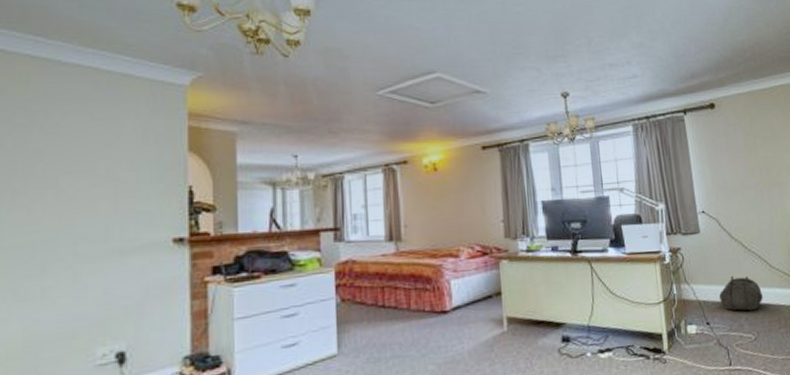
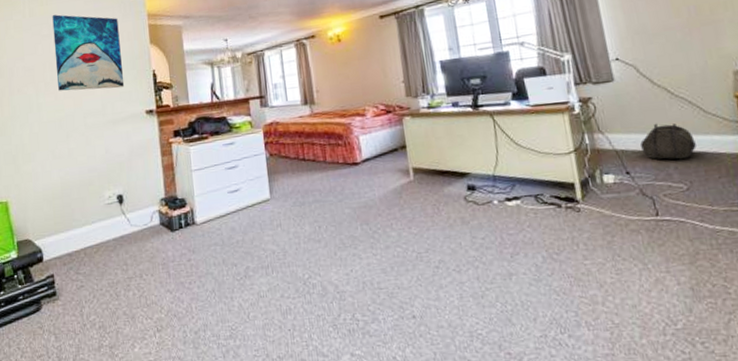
wall art: none [33,98,144,207] -> present [52,14,125,91]

